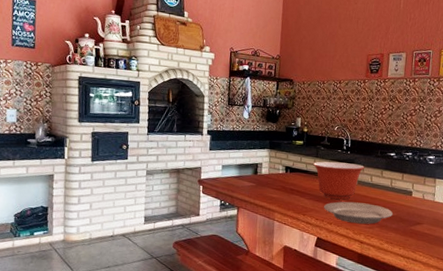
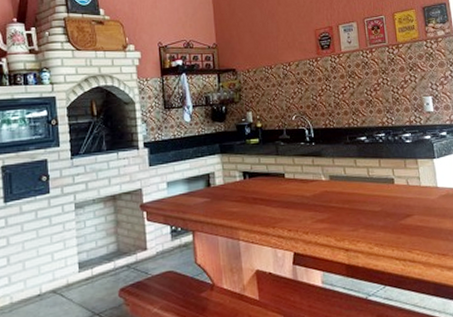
mixing bowl: present [313,161,365,200] -> none [275,156,335,202]
plate: present [323,201,393,224] -> none [294,201,376,228]

